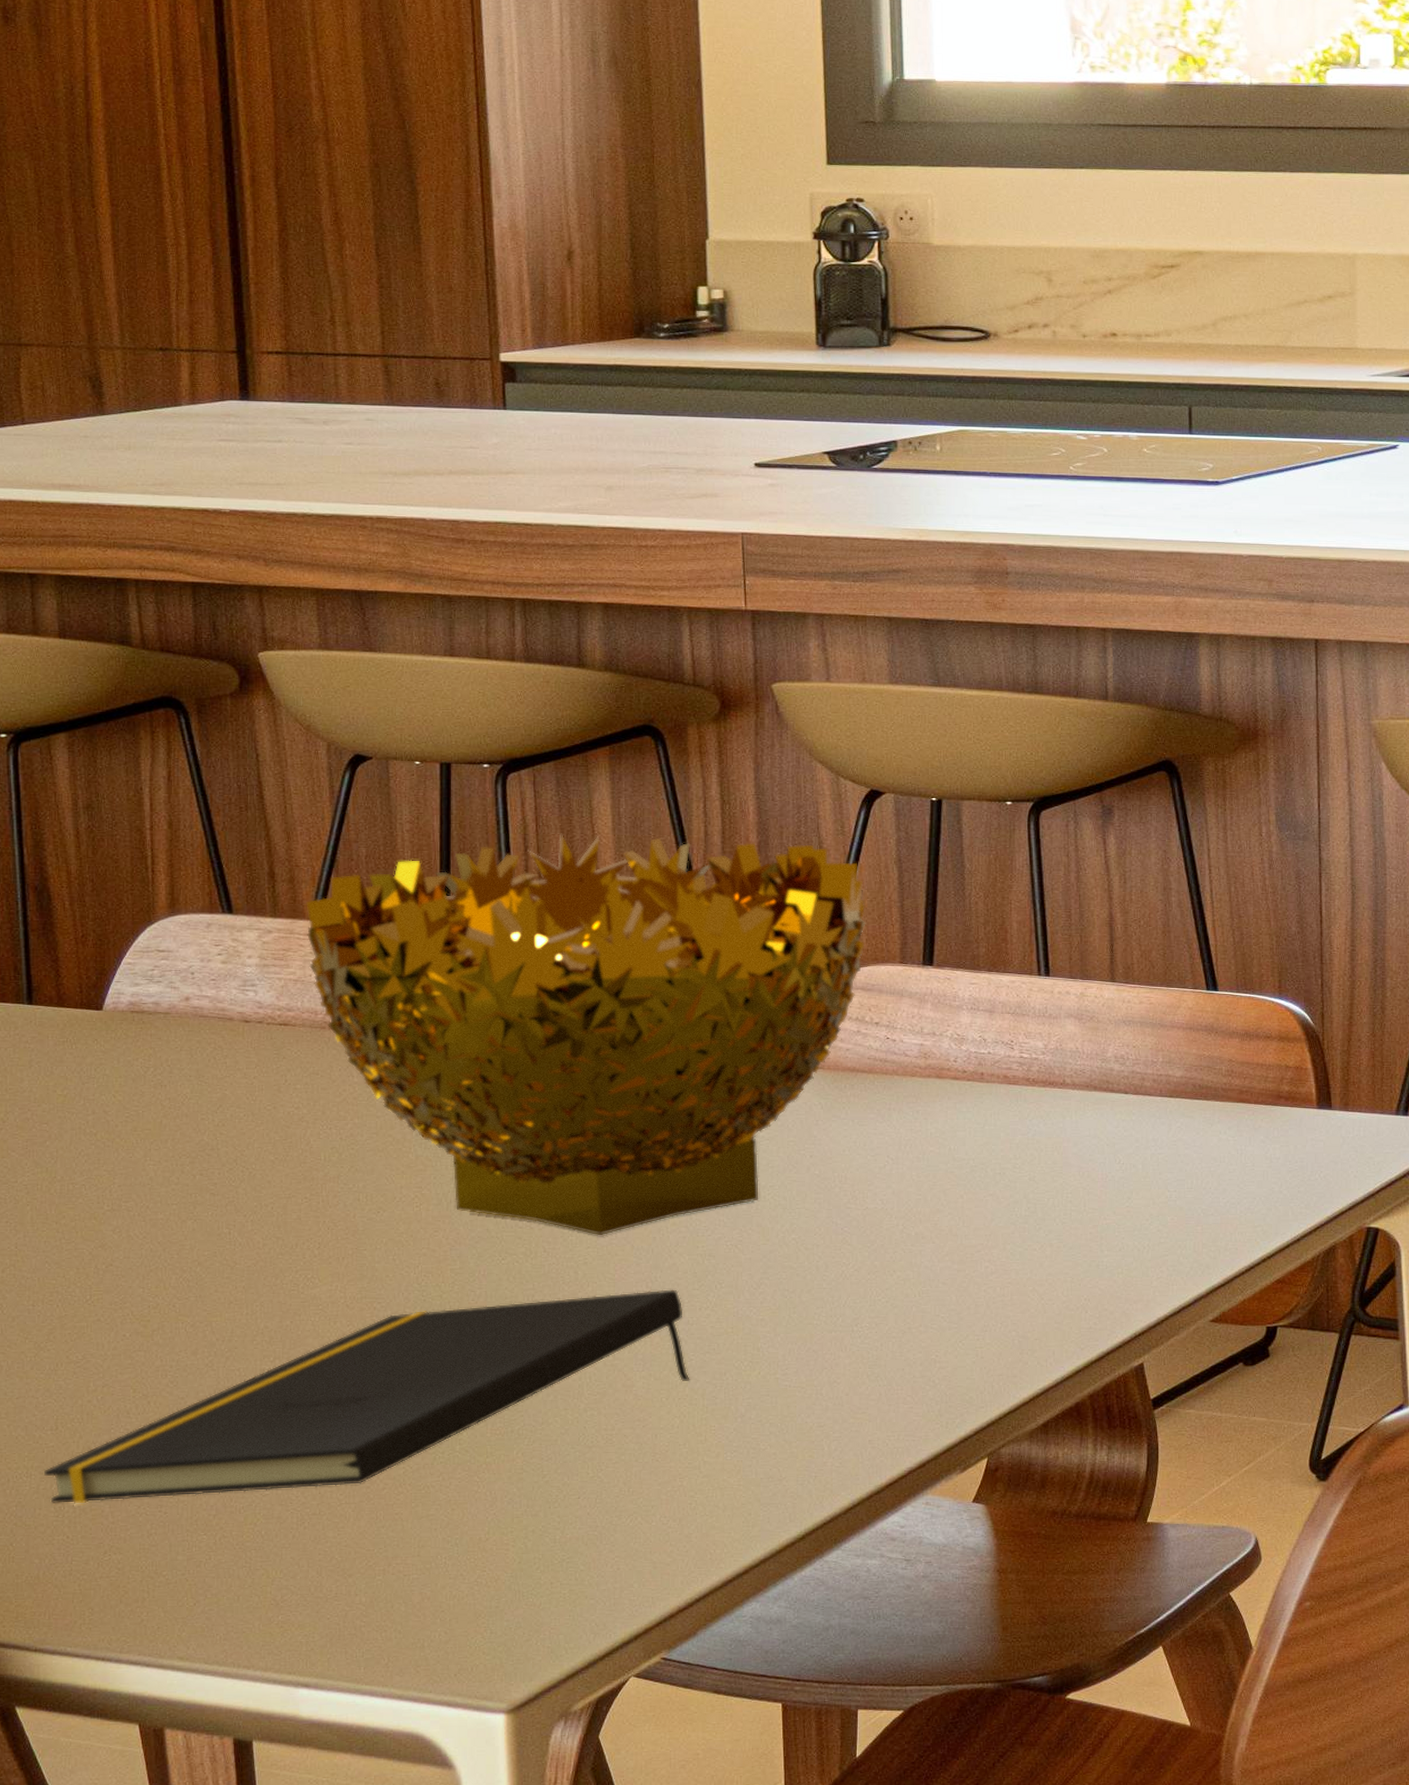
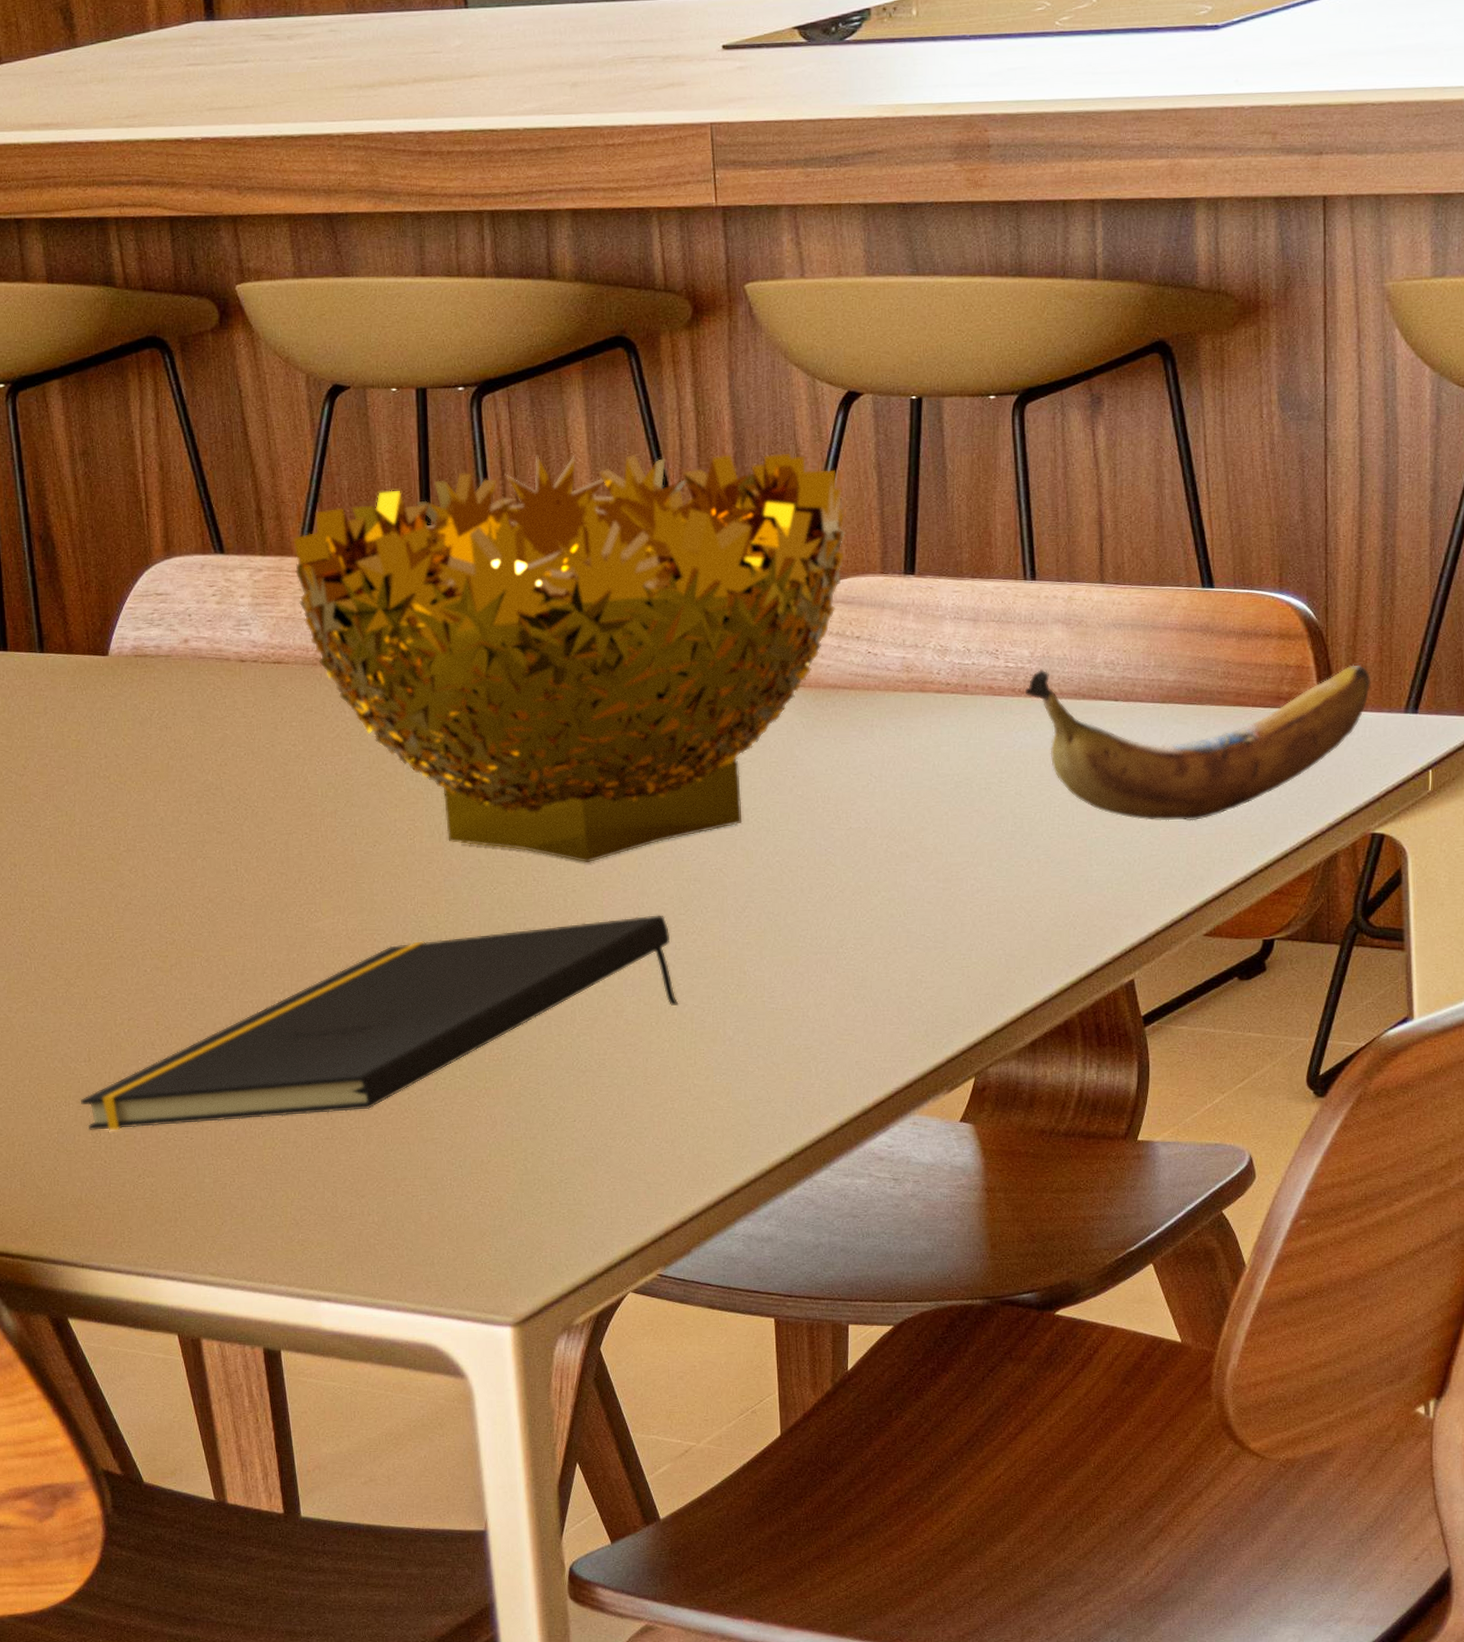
banana: none [1039,1061,1365,1211] -> present [1025,664,1371,822]

